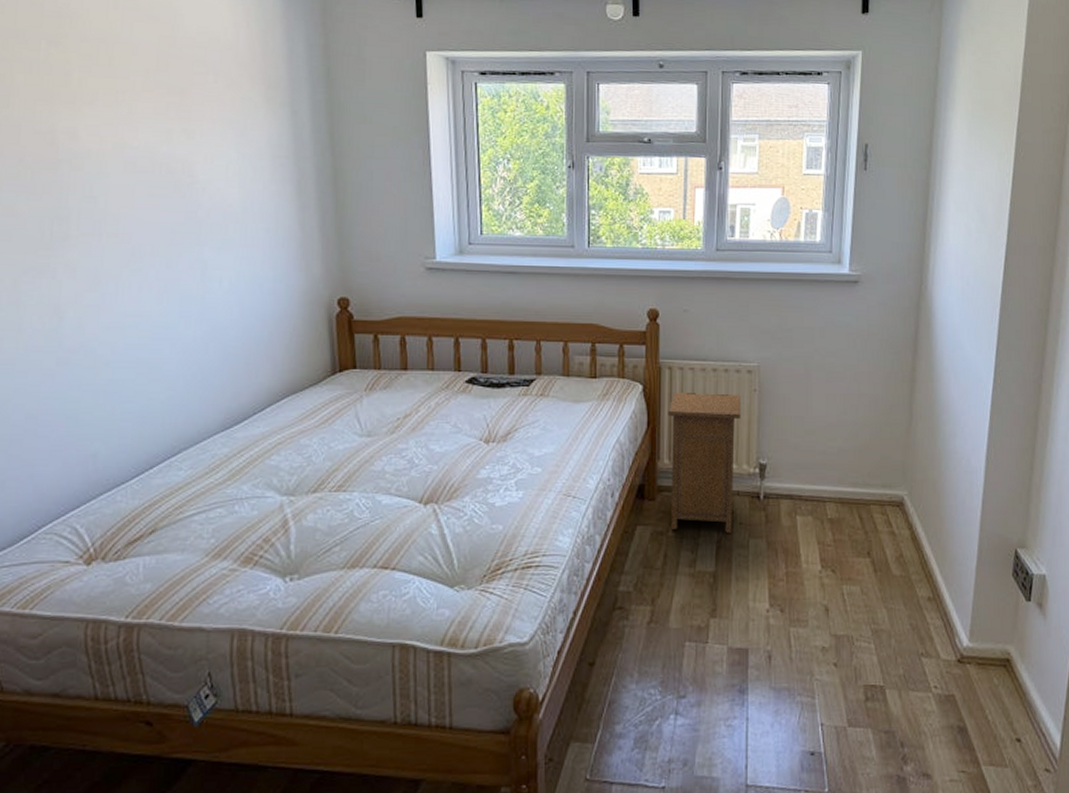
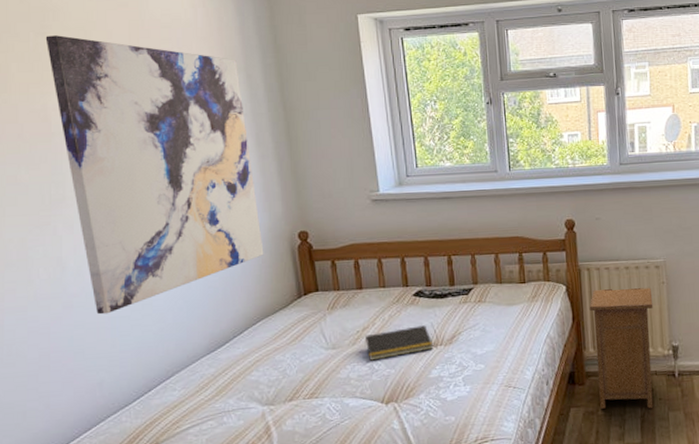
wall art: none [59,46,297,376] -> present [45,35,264,315]
notepad: none [405,417,485,454] -> present [364,325,434,361]

